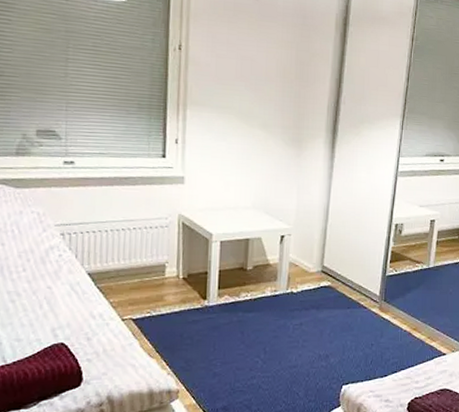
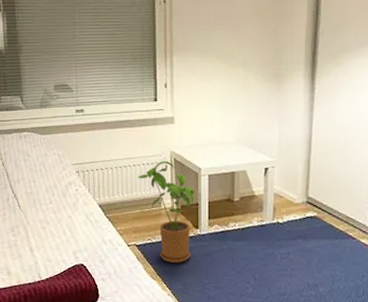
house plant: none [139,224,204,338] -> present [138,160,195,263]

